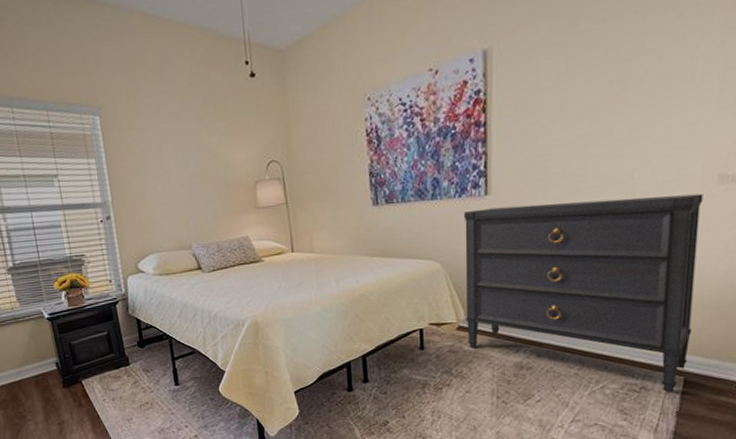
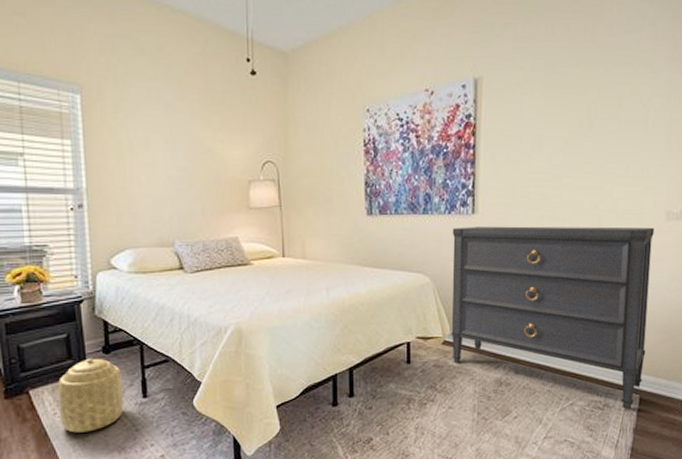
basket: none [104,351,160,416] -> present [57,358,124,433]

